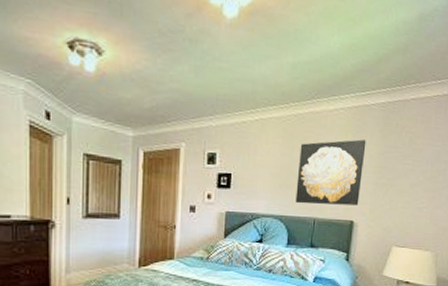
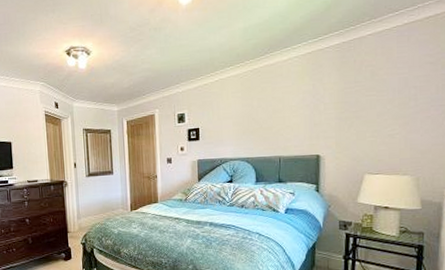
wall art: present [295,139,366,206] -> none [259,80,324,146]

